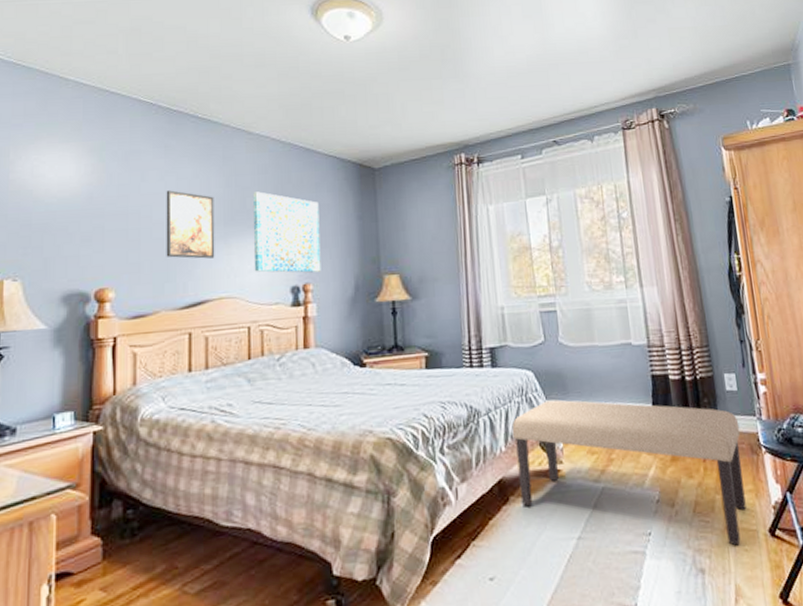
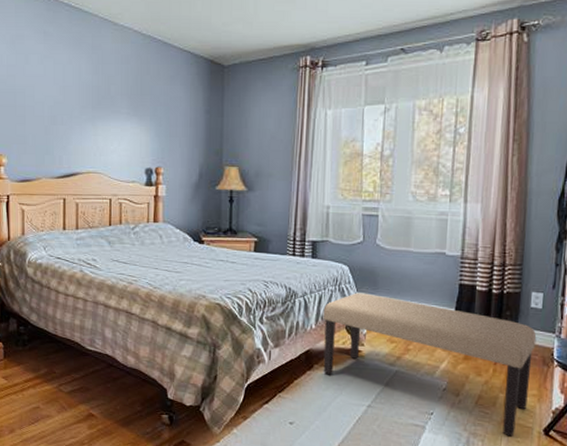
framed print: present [166,190,215,259] -> none [45,74,84,137]
wall art: present [253,191,321,273] -> none [116,80,172,158]

